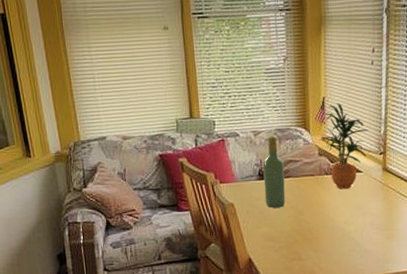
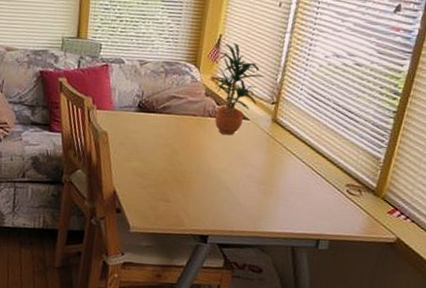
wine bottle: present [263,137,286,208] -> none [140,69,167,144]

